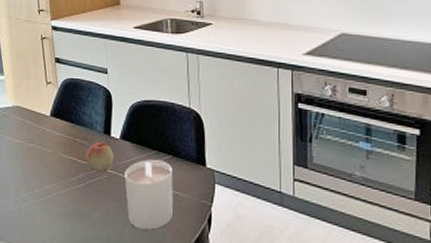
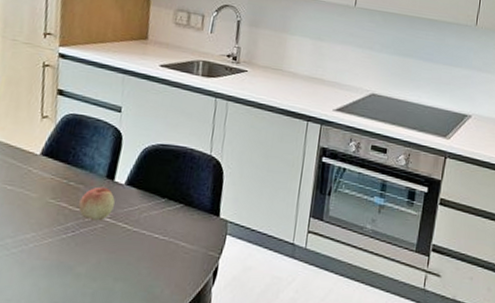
candle: present [124,159,174,230] -> none [121,207,182,284]

